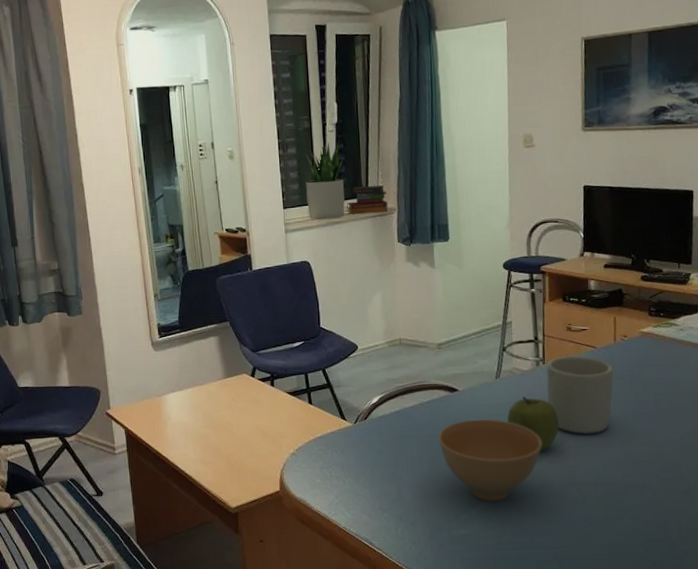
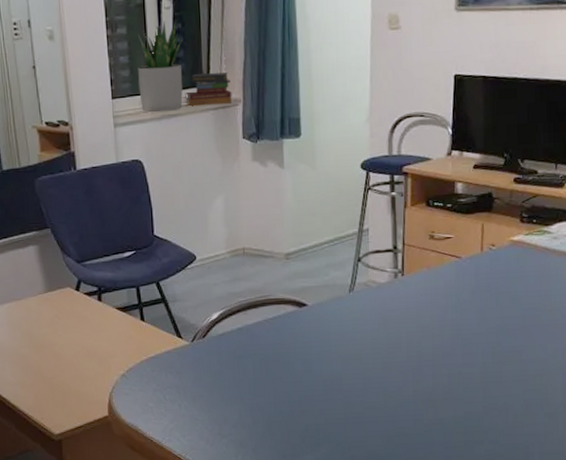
bowl: present [438,419,543,502] -> none [284,336,398,426]
fruit: present [507,396,559,451] -> none [361,312,417,371]
mug: present [546,355,614,435] -> none [405,266,479,353]

